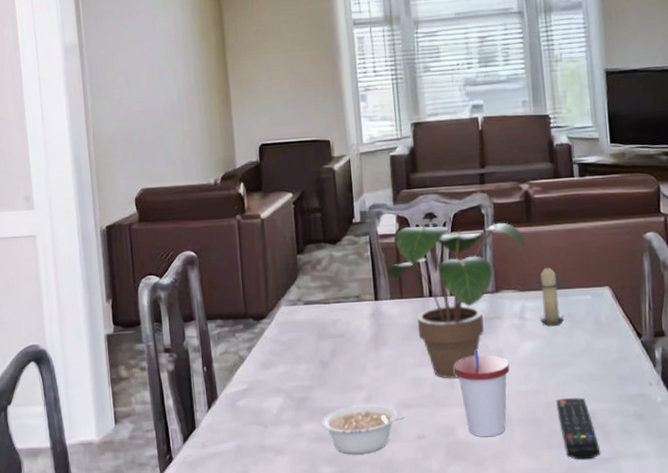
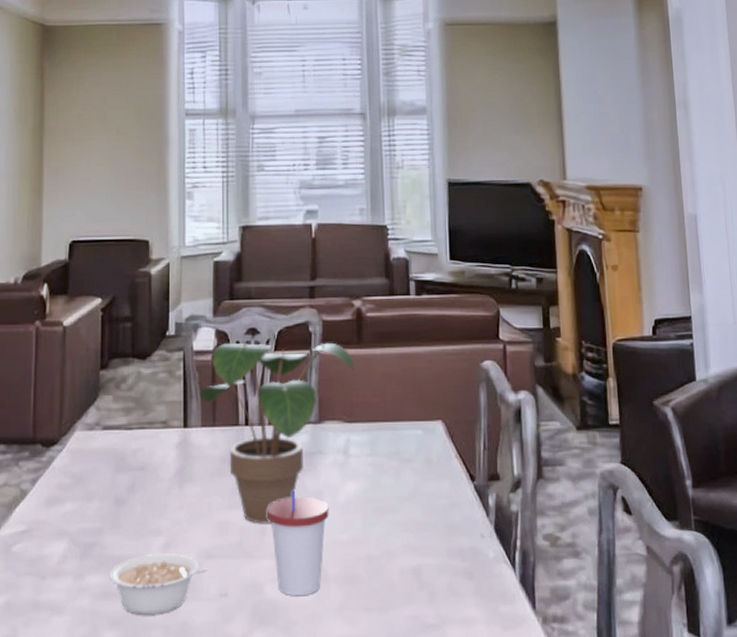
candle: present [536,264,565,326] -> none [364,392,392,464]
remote control: present [556,398,600,460] -> none [378,551,424,626]

